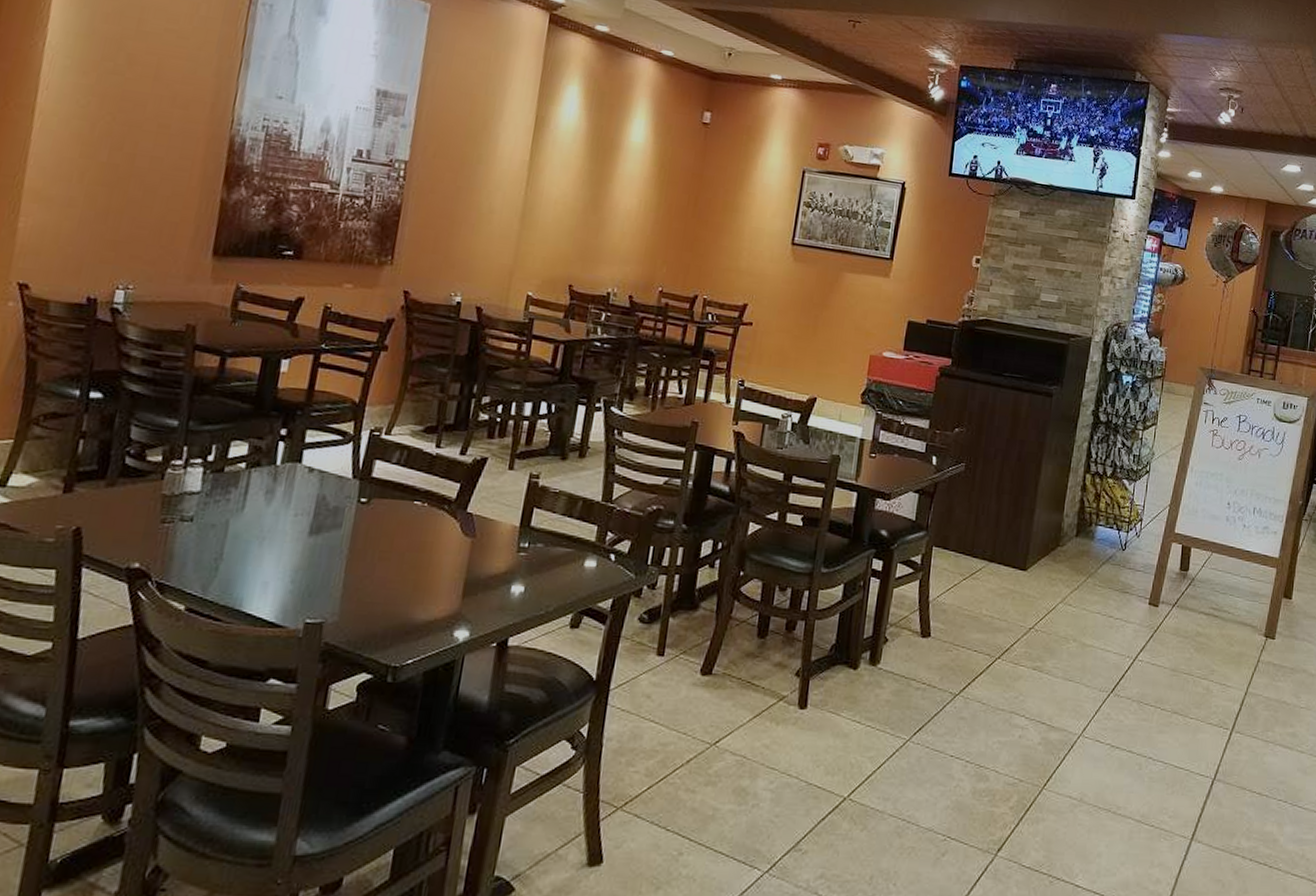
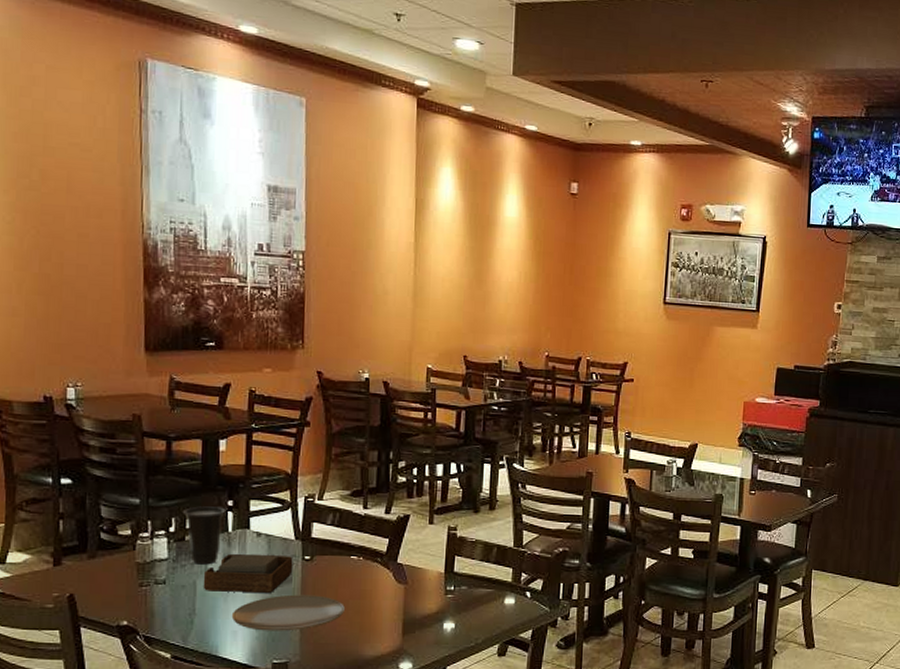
cup: none [225,433,278,502] -> present [182,506,226,565]
napkin holder: none [236,491,347,539] -> present [203,553,293,593]
plate: none [264,542,399,586] -> present [231,594,345,631]

